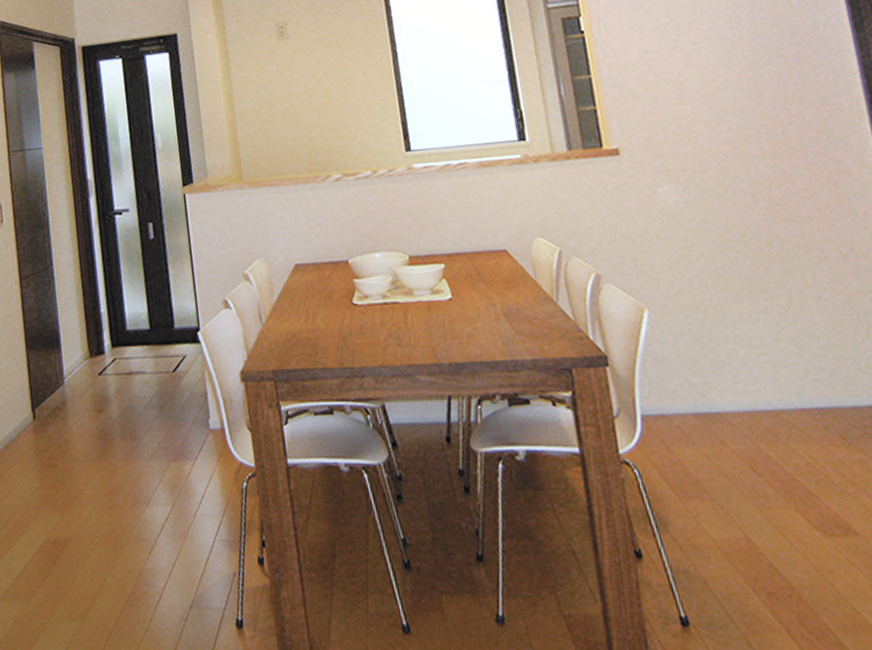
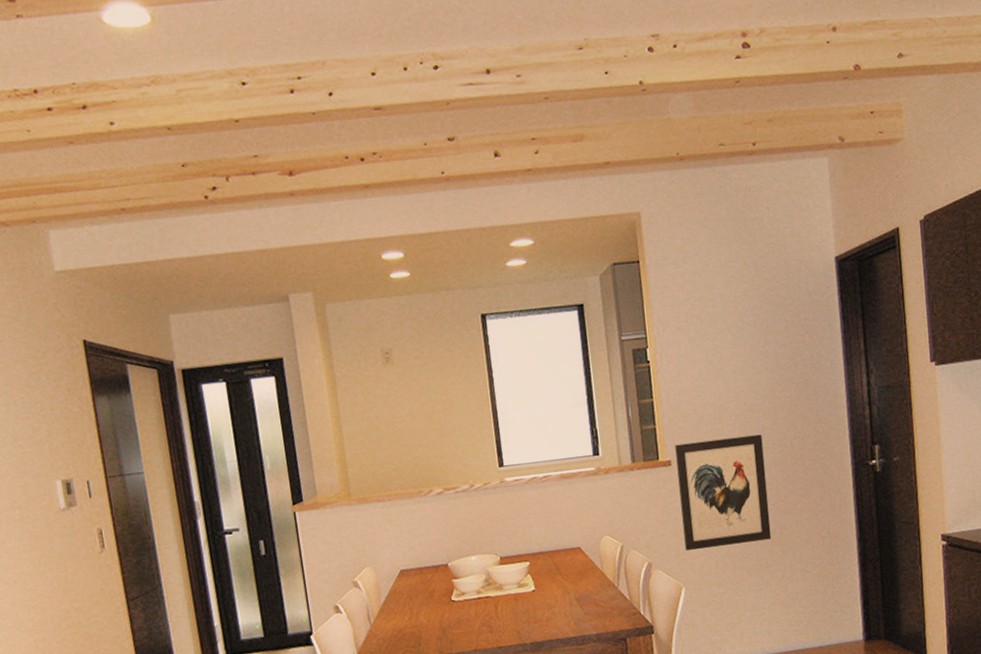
wall art: none [622,118,767,263] -> present [675,434,772,551]

